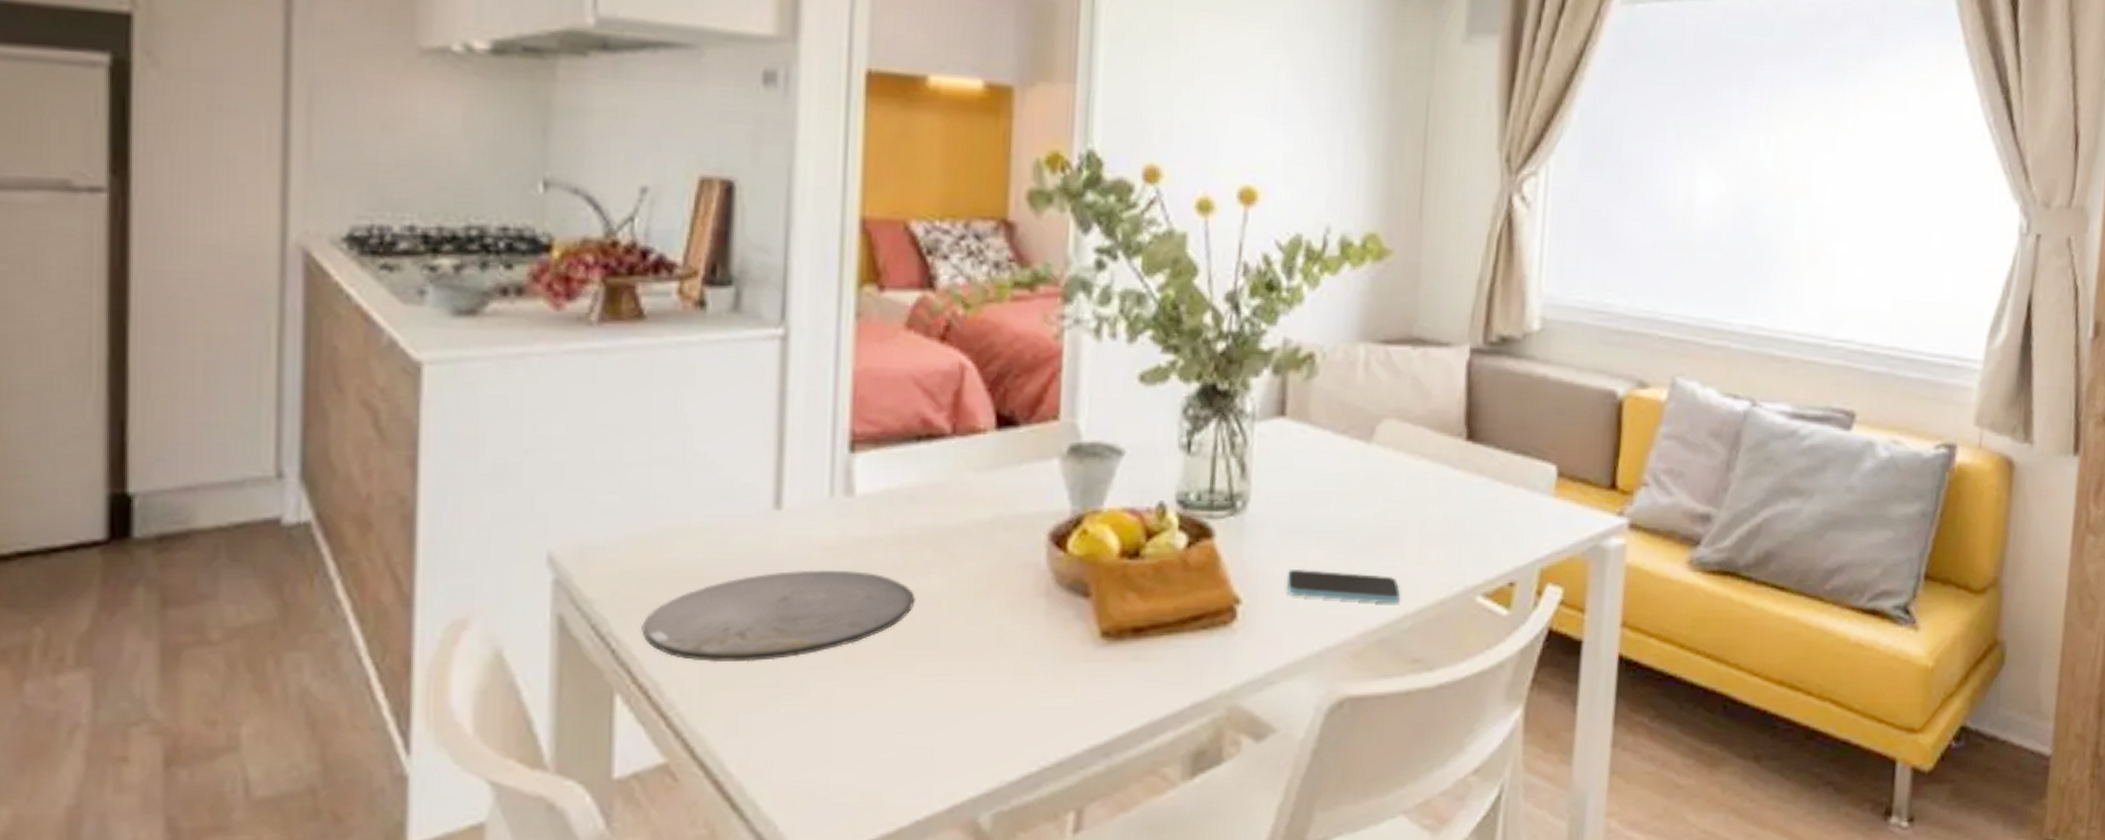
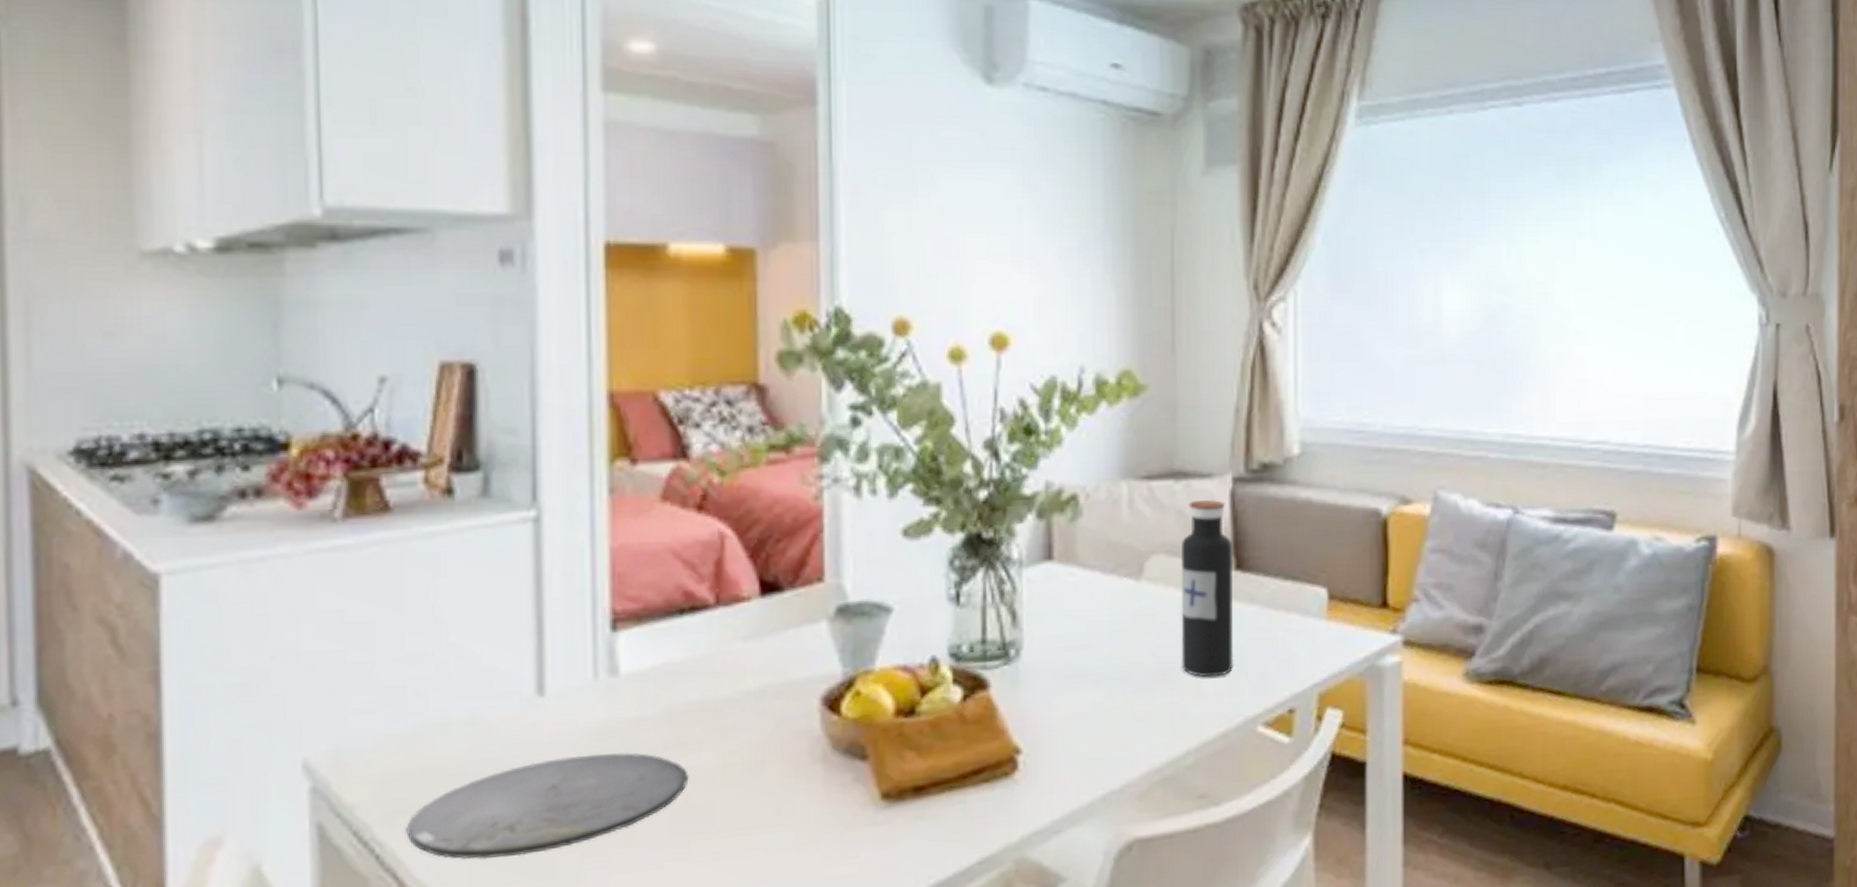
smartphone: present [1286,568,1401,604] -> none [1065,712,1182,742]
water bottle: none [1405,369,1466,544] -> present [1181,500,1234,678]

